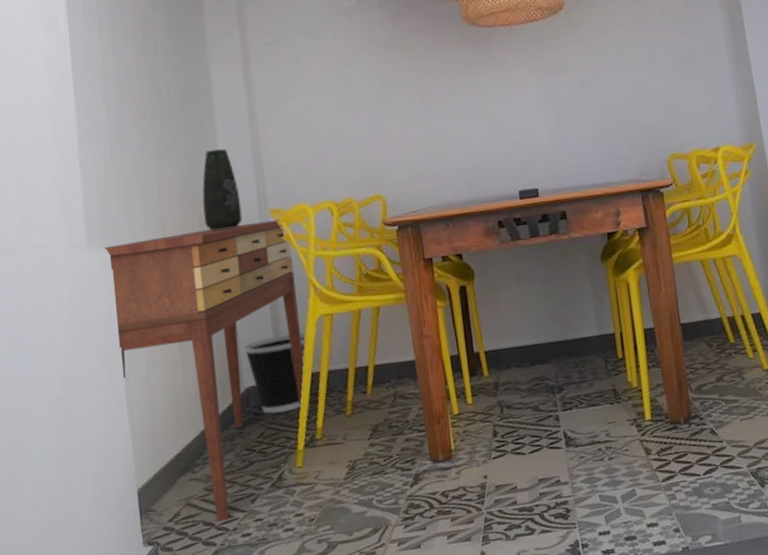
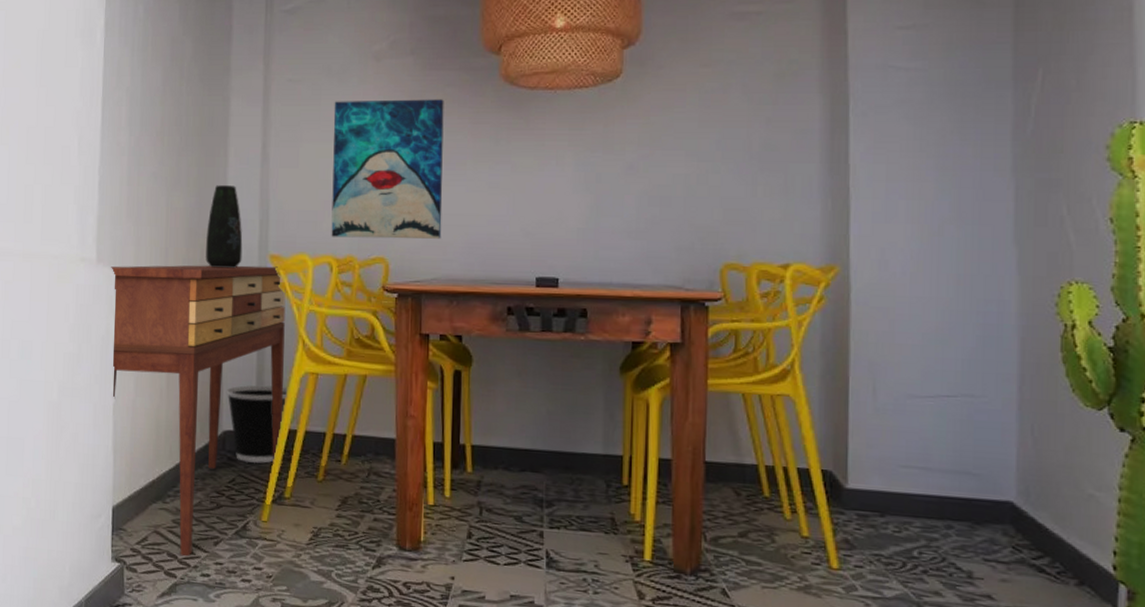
wall art: none [313,45,431,184] -> present [331,99,444,239]

